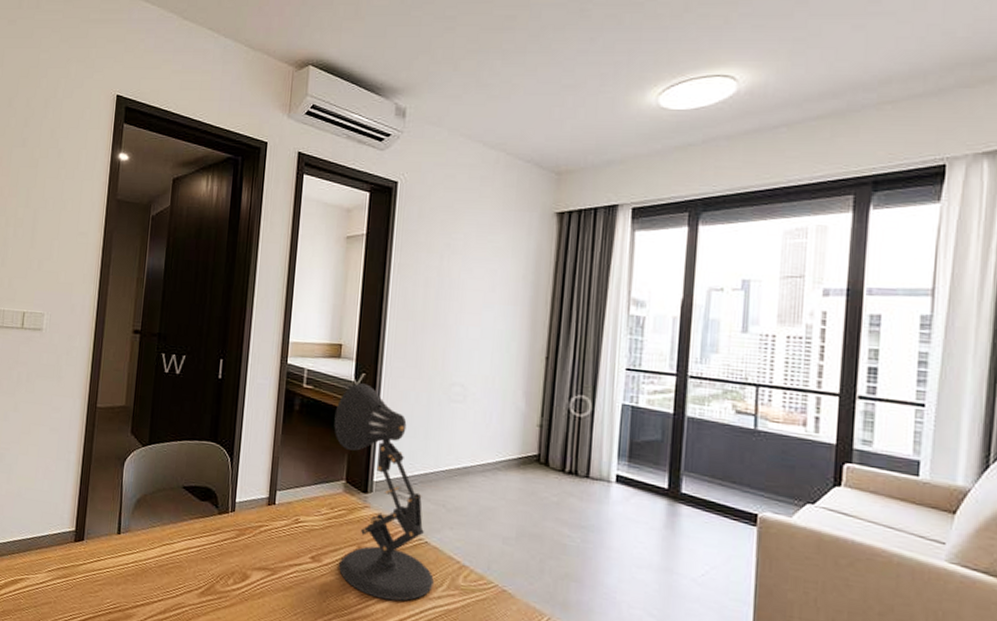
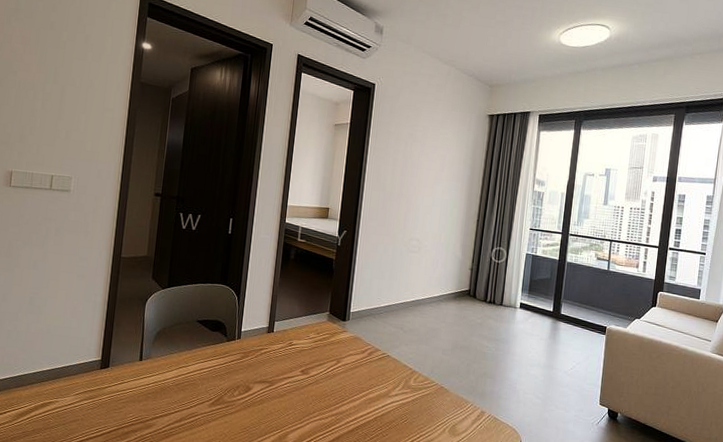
desk lamp: present [334,383,434,601] -> none [321,238,393,400]

